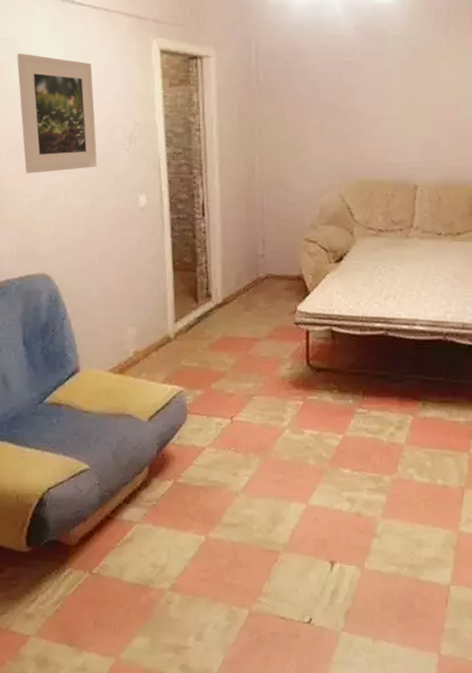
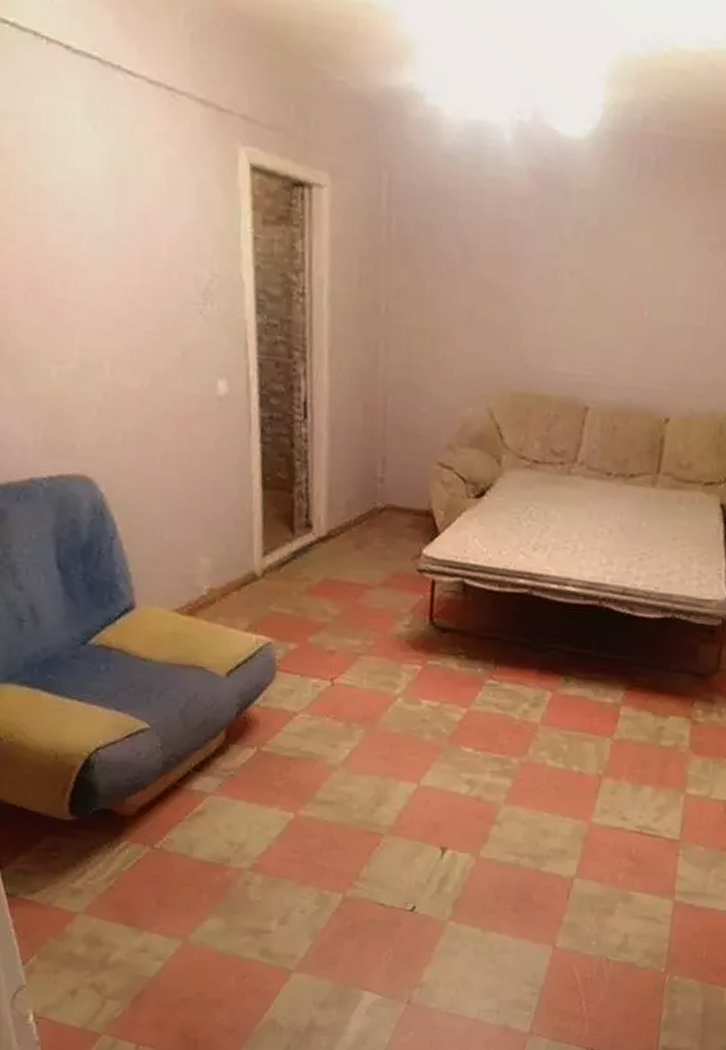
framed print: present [17,53,98,174] -> none [34,140,158,333]

